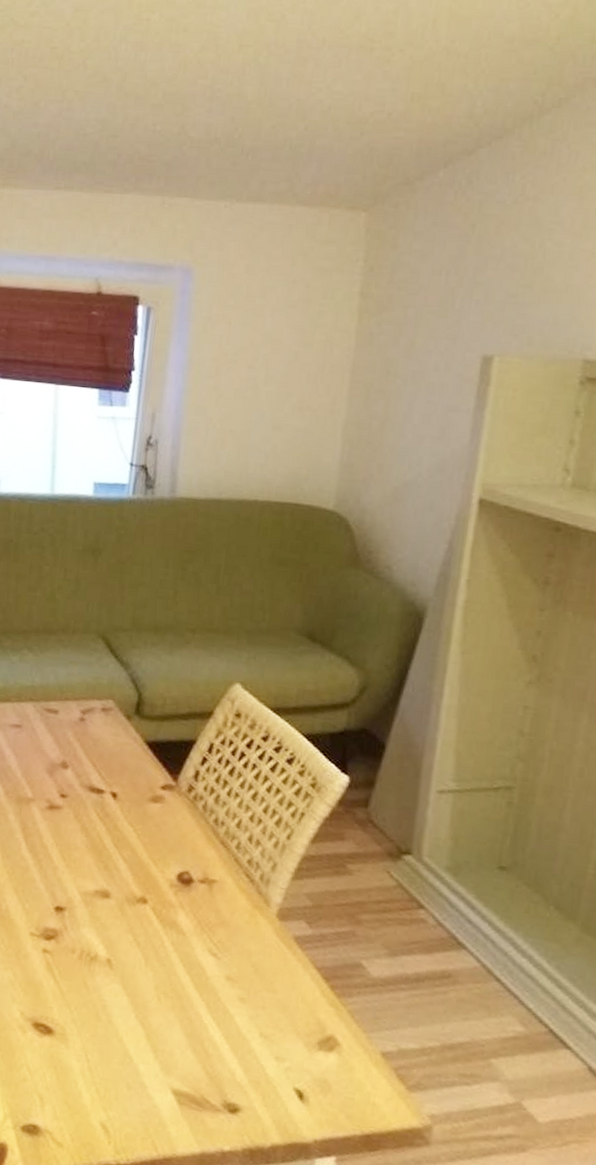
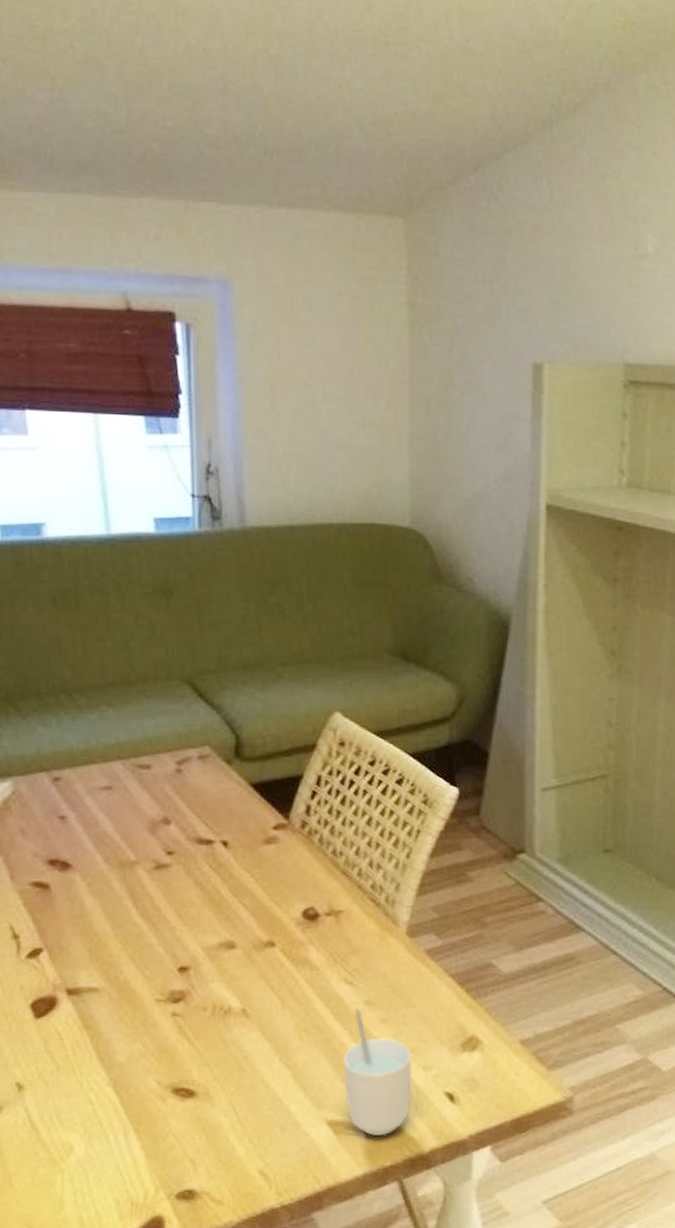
cup: none [195,983,267,1119] -> present [343,1009,413,1136]

